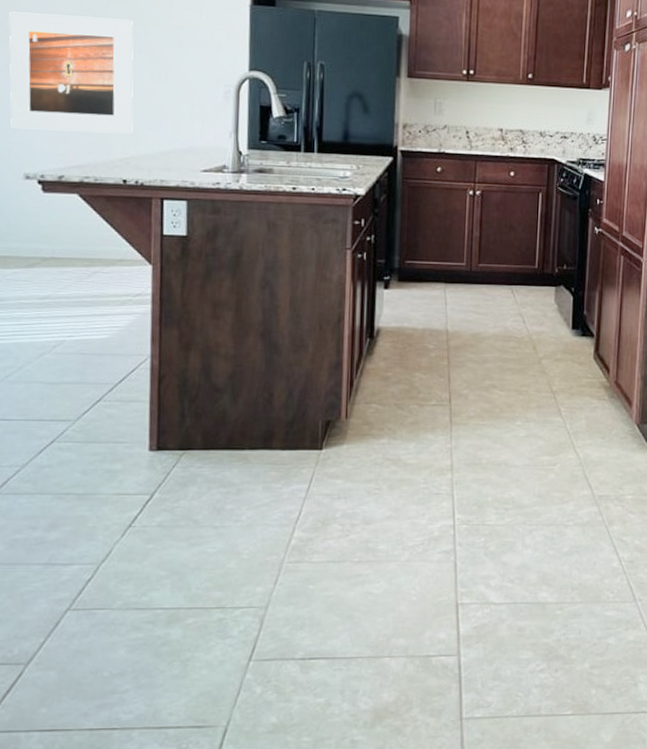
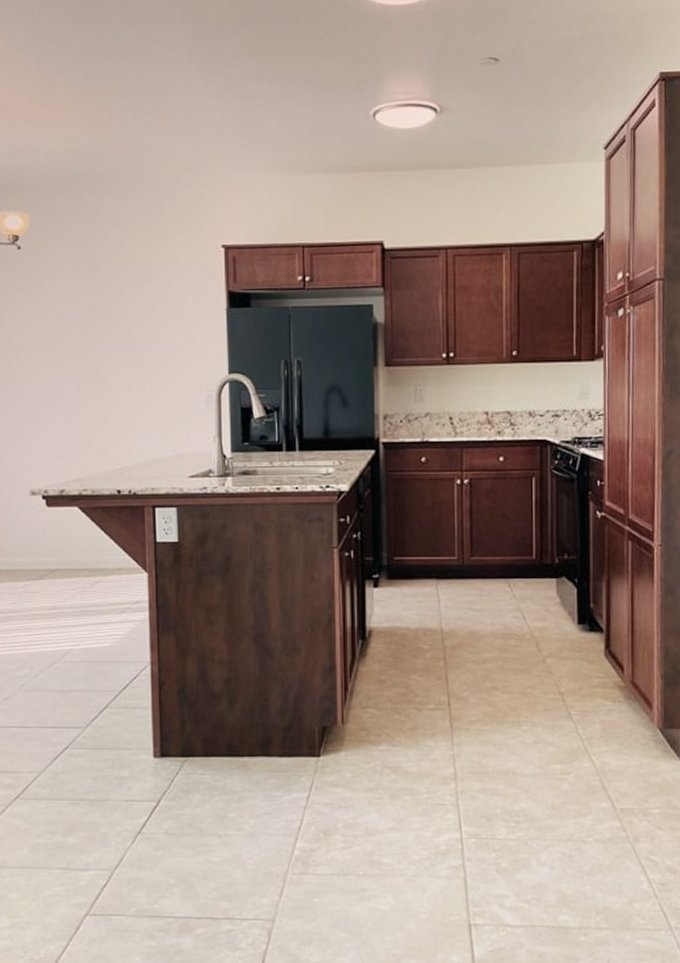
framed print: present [9,12,134,134] -> none [11,334,124,448]

